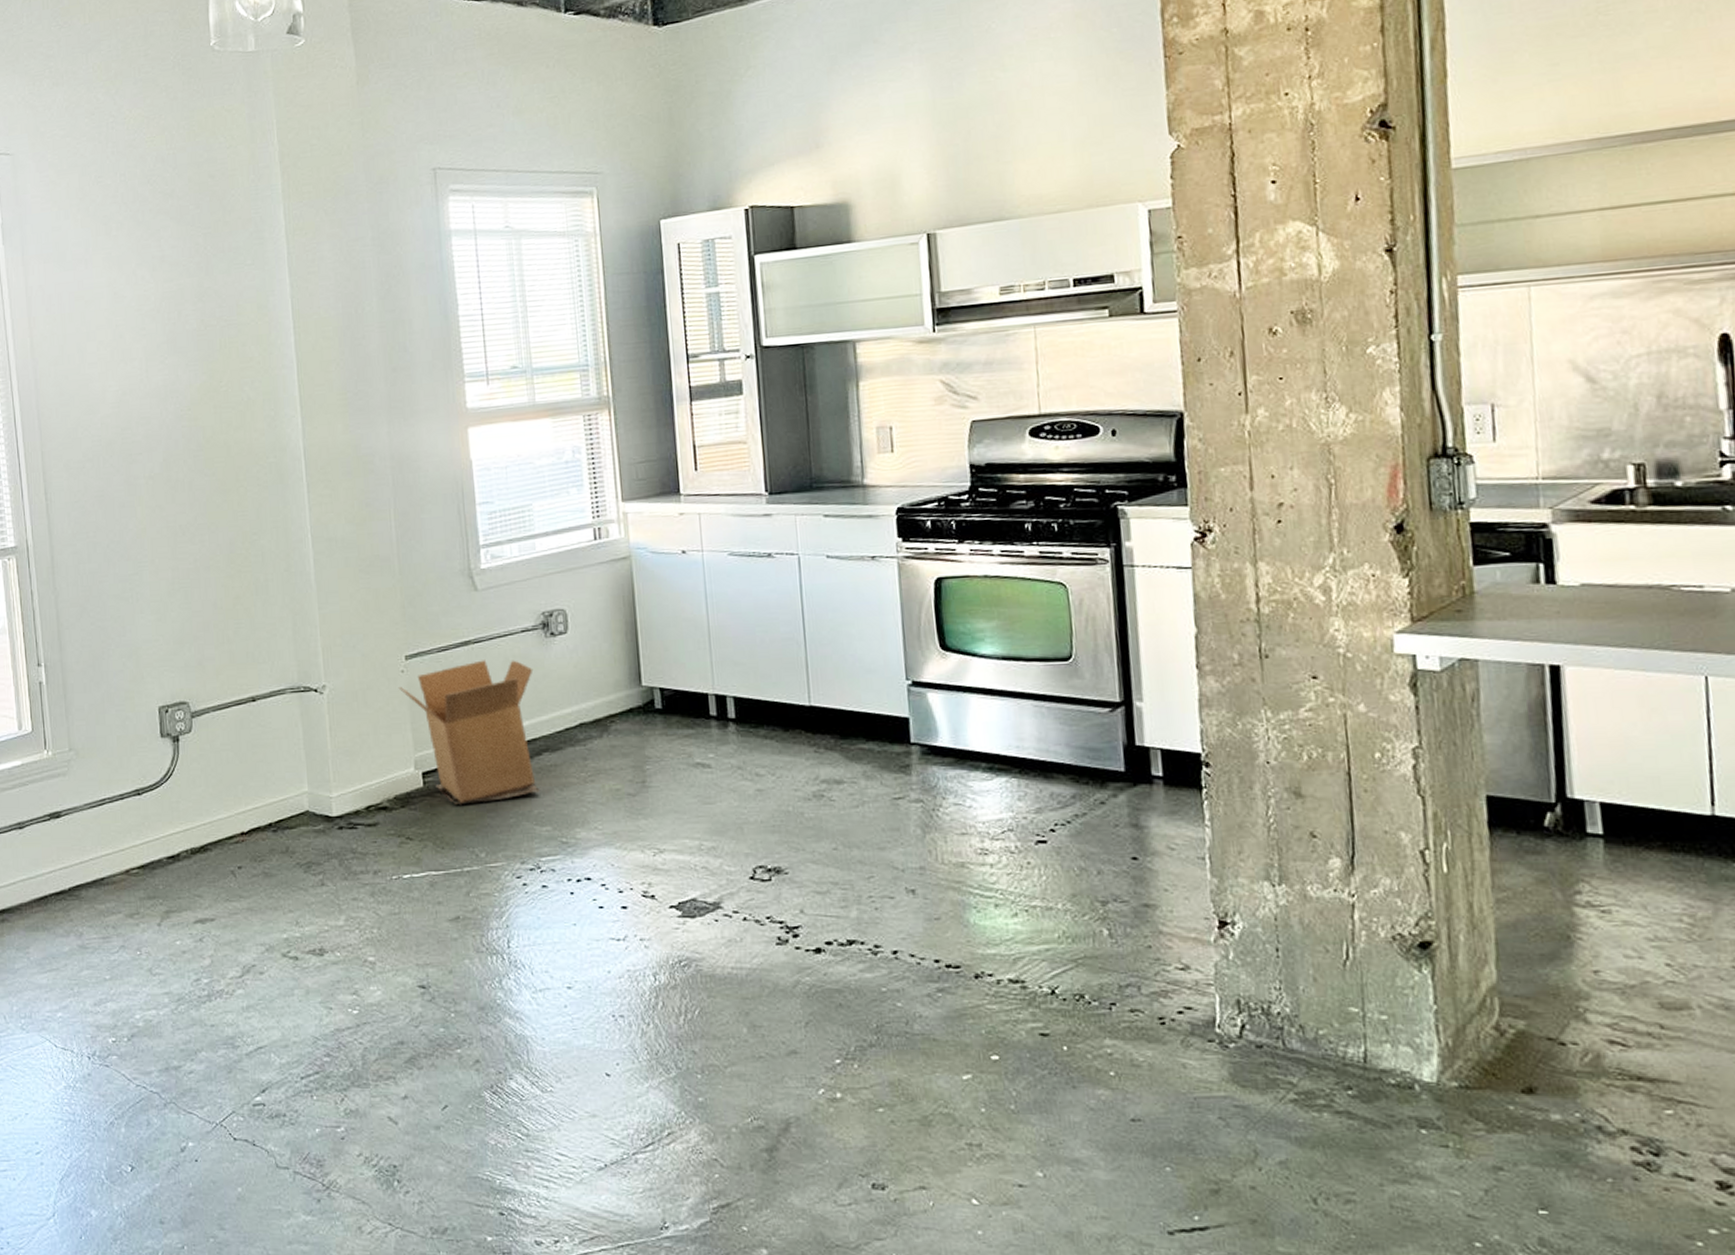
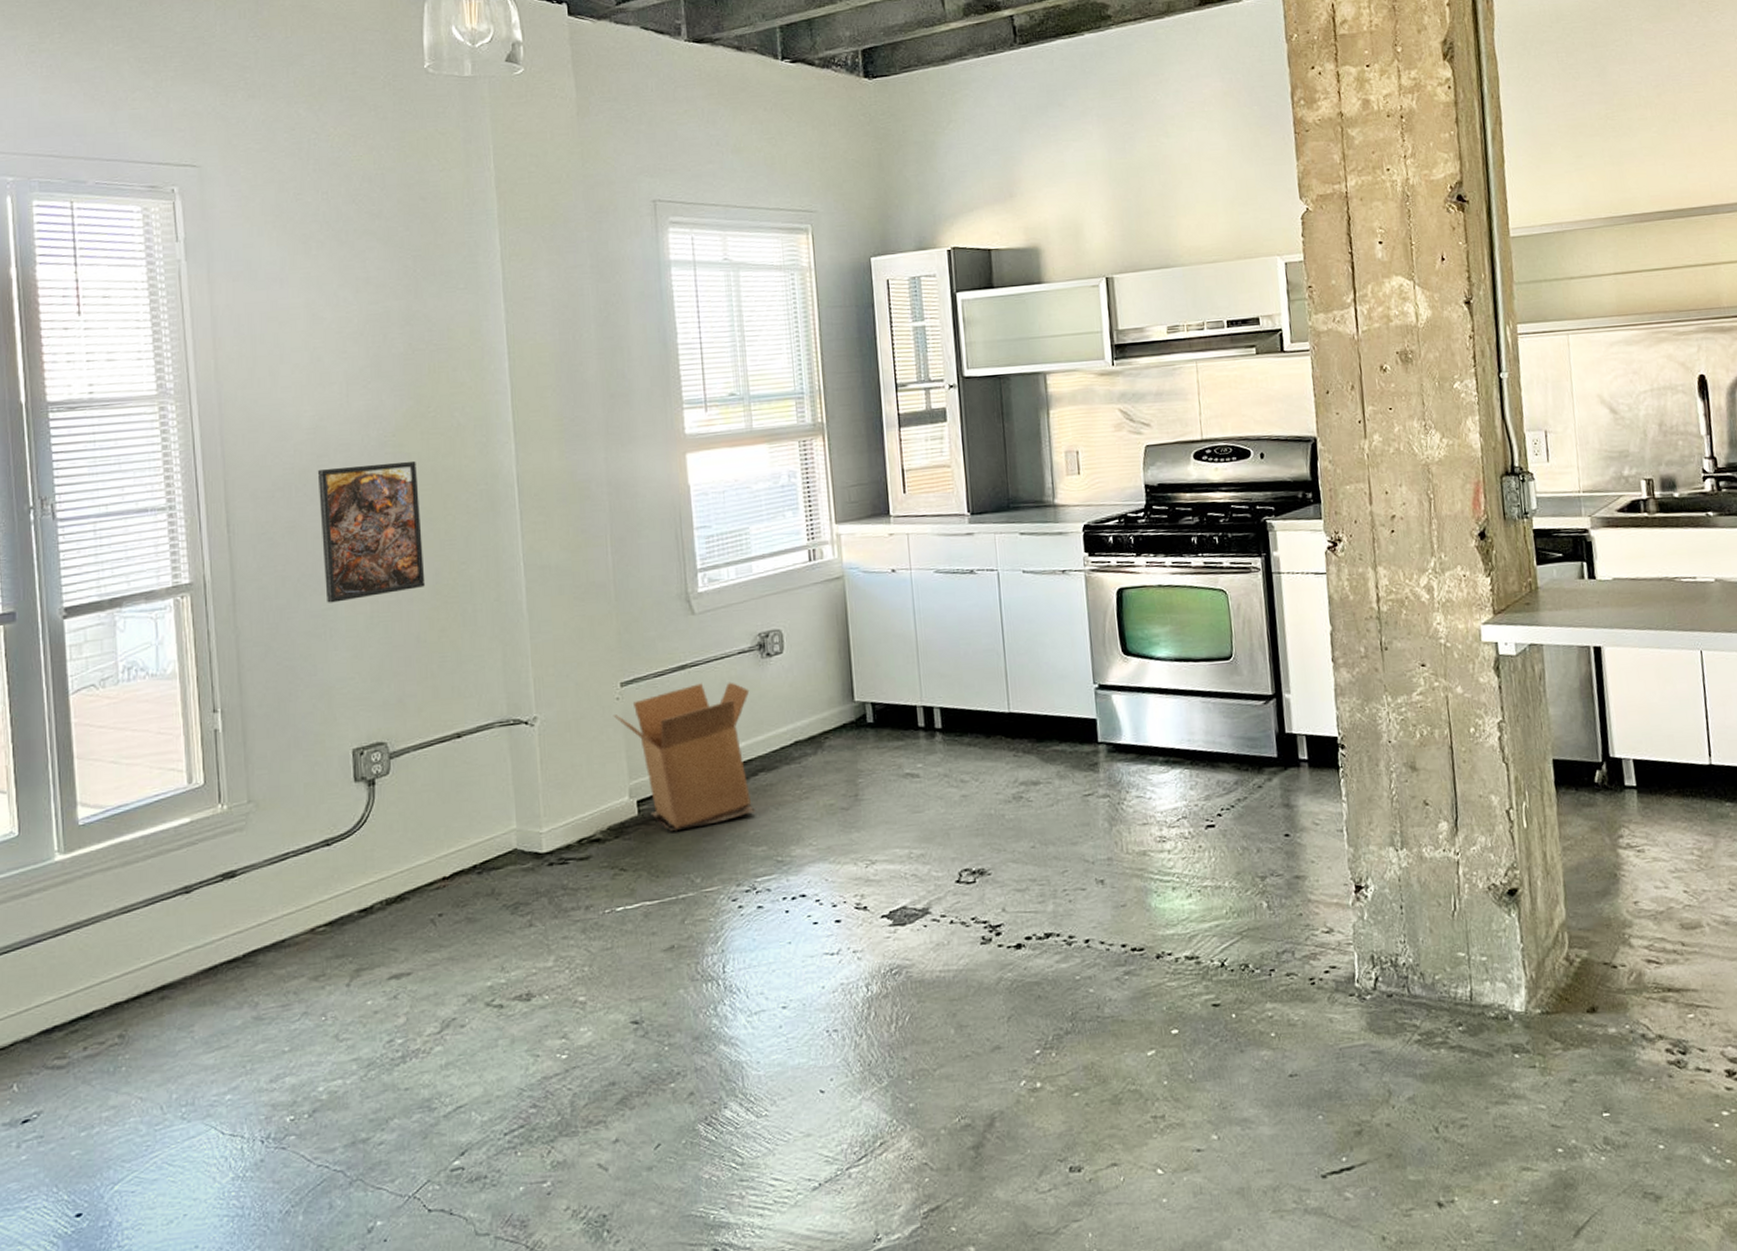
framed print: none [121,434,221,569] -> present [317,460,426,603]

